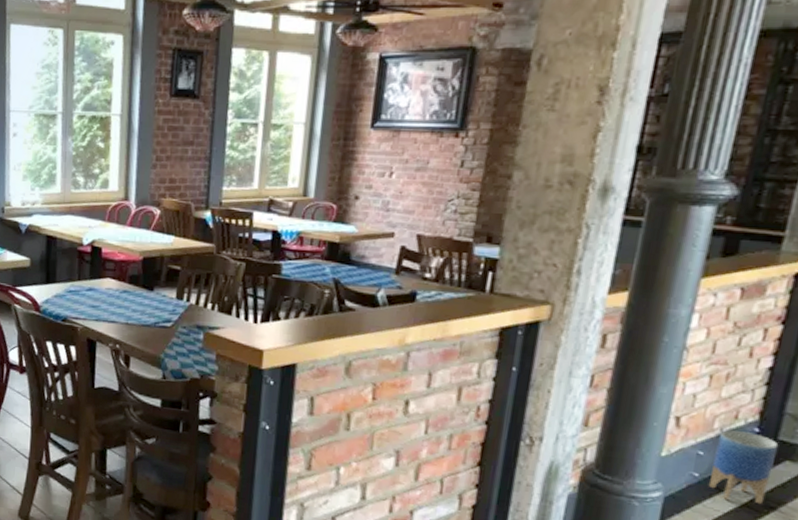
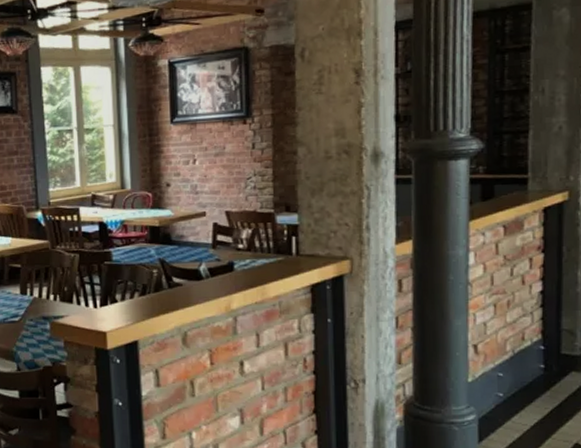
planter: present [709,430,779,505] -> none [511,350,563,415]

